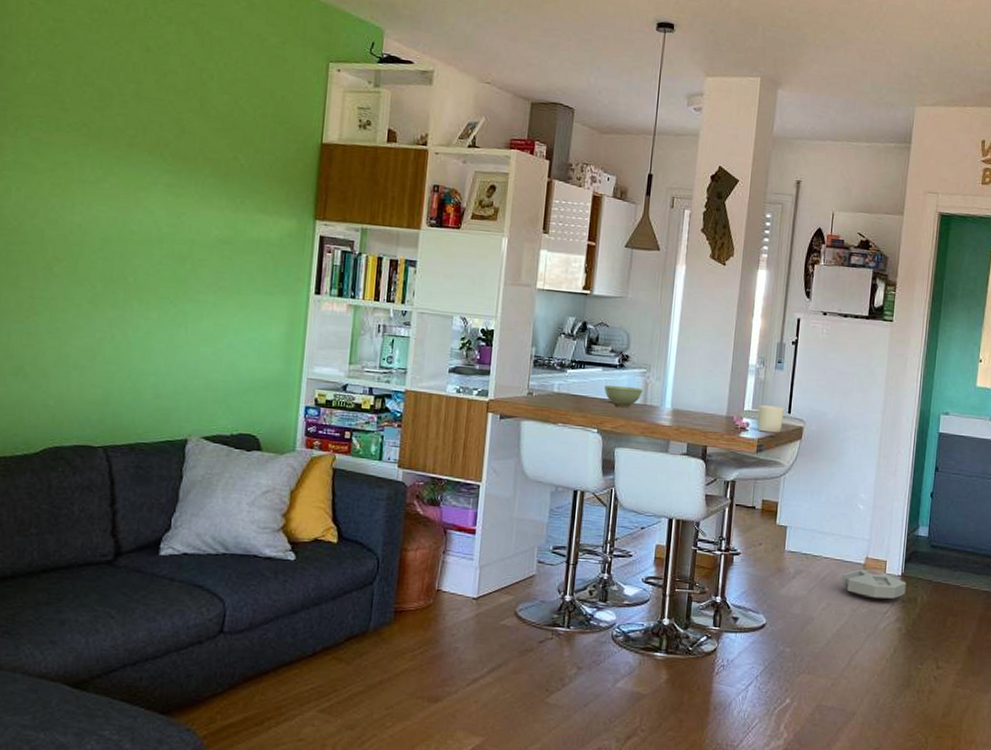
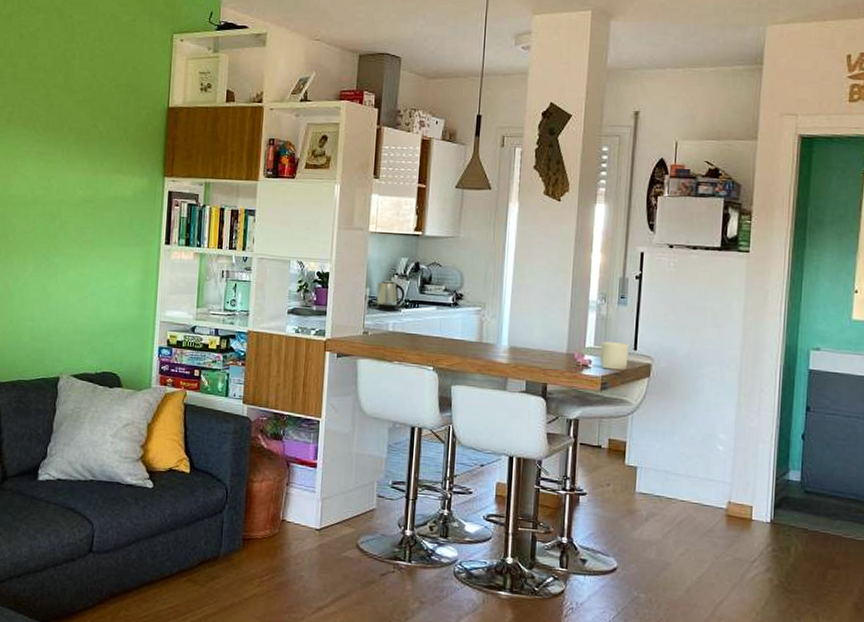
kettle: none [542,340,572,372] -> present [377,280,405,312]
bowl: present [604,385,644,409] -> none [438,324,479,347]
robot vacuum: present [840,569,906,600] -> none [700,514,777,548]

